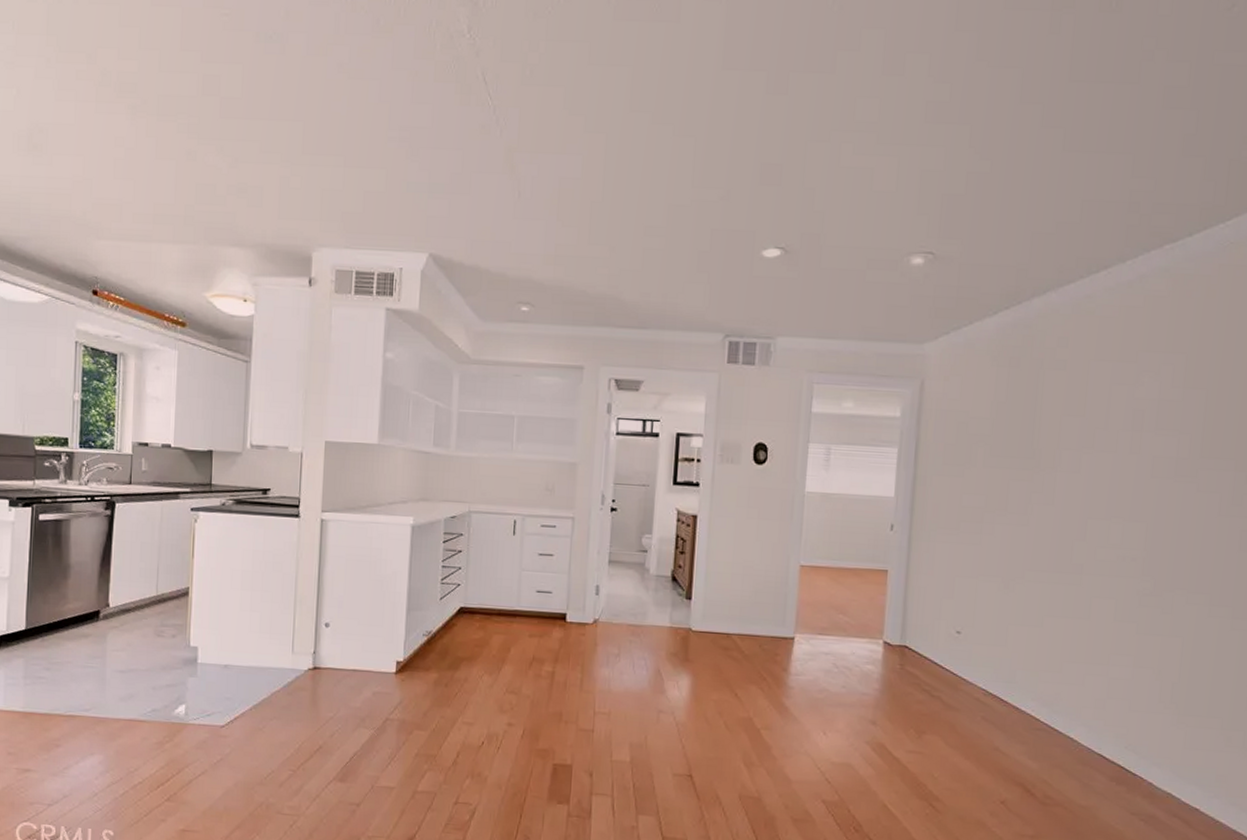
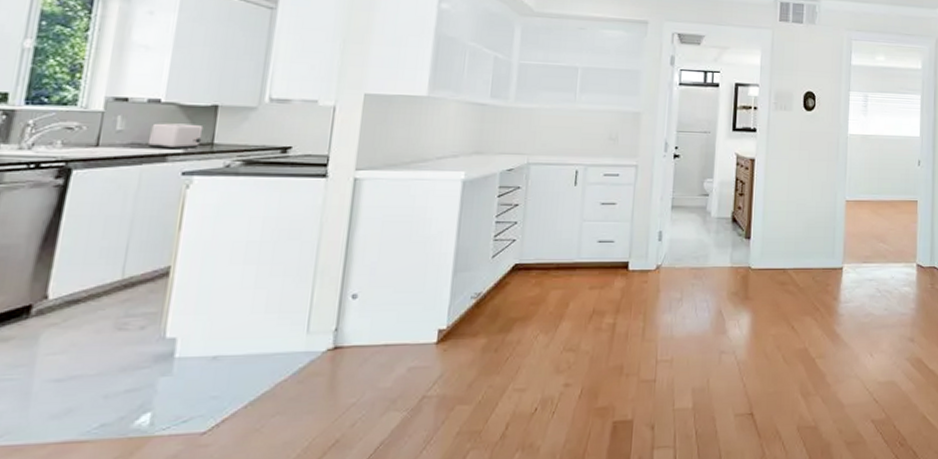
toaster: none [164,465,203,488] -> present [147,123,204,149]

